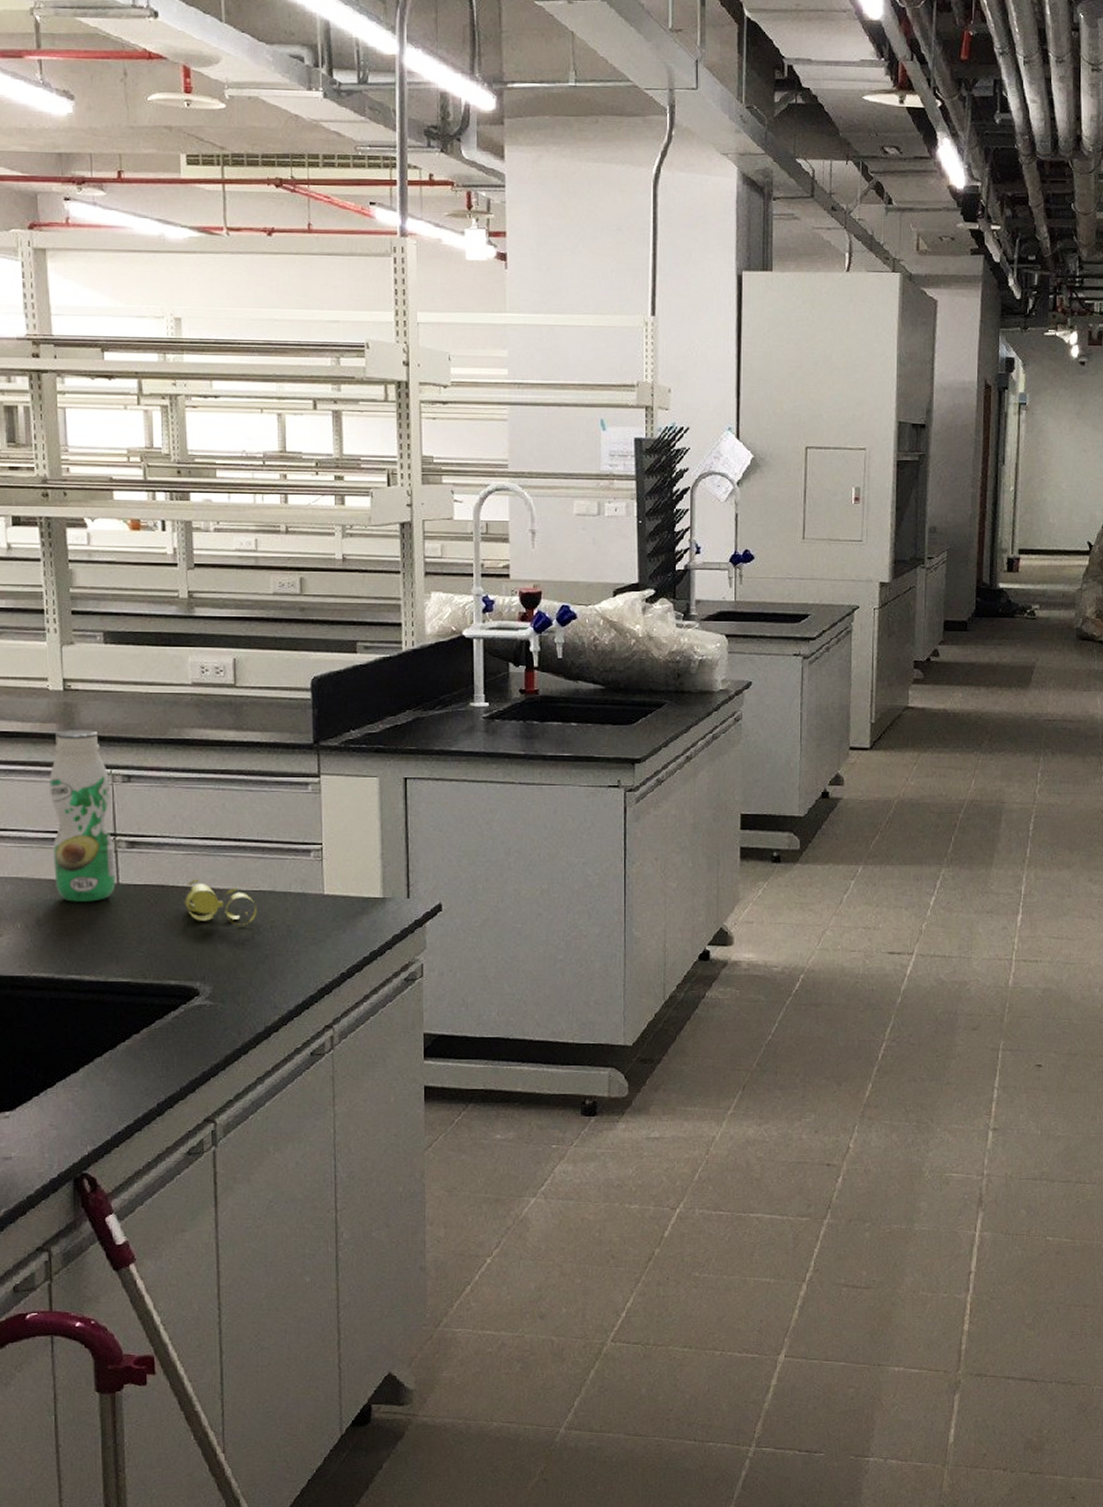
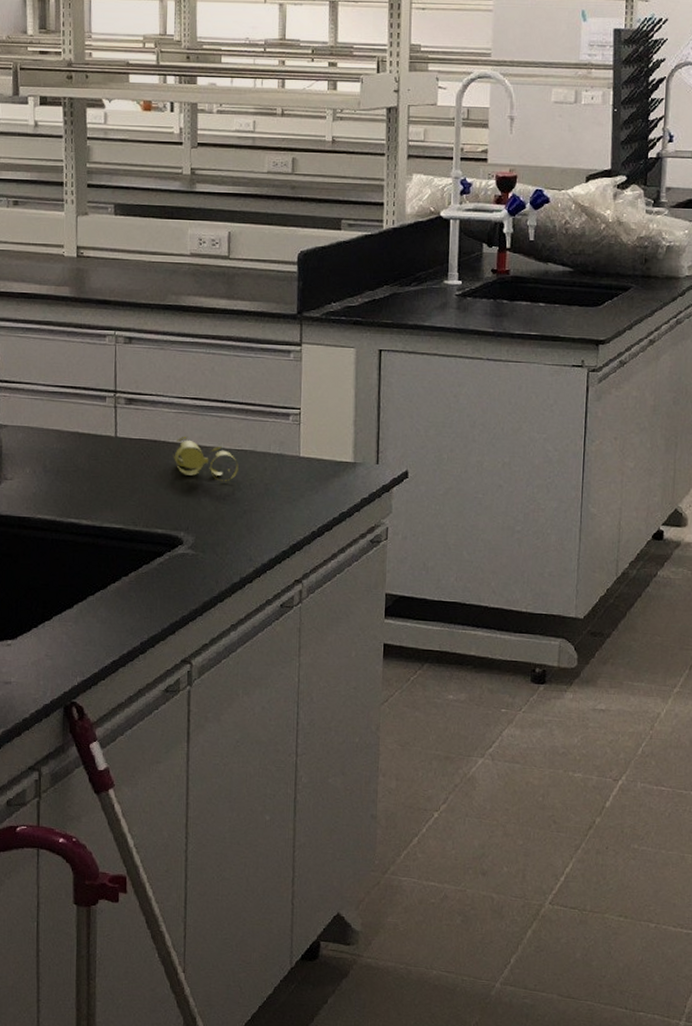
beverage bottle: present [49,730,115,902] -> none [60,293,115,452]

